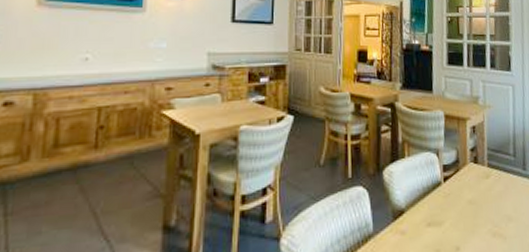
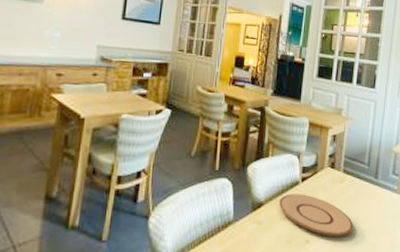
plate: none [422,195,507,241] -> present [280,194,354,236]

